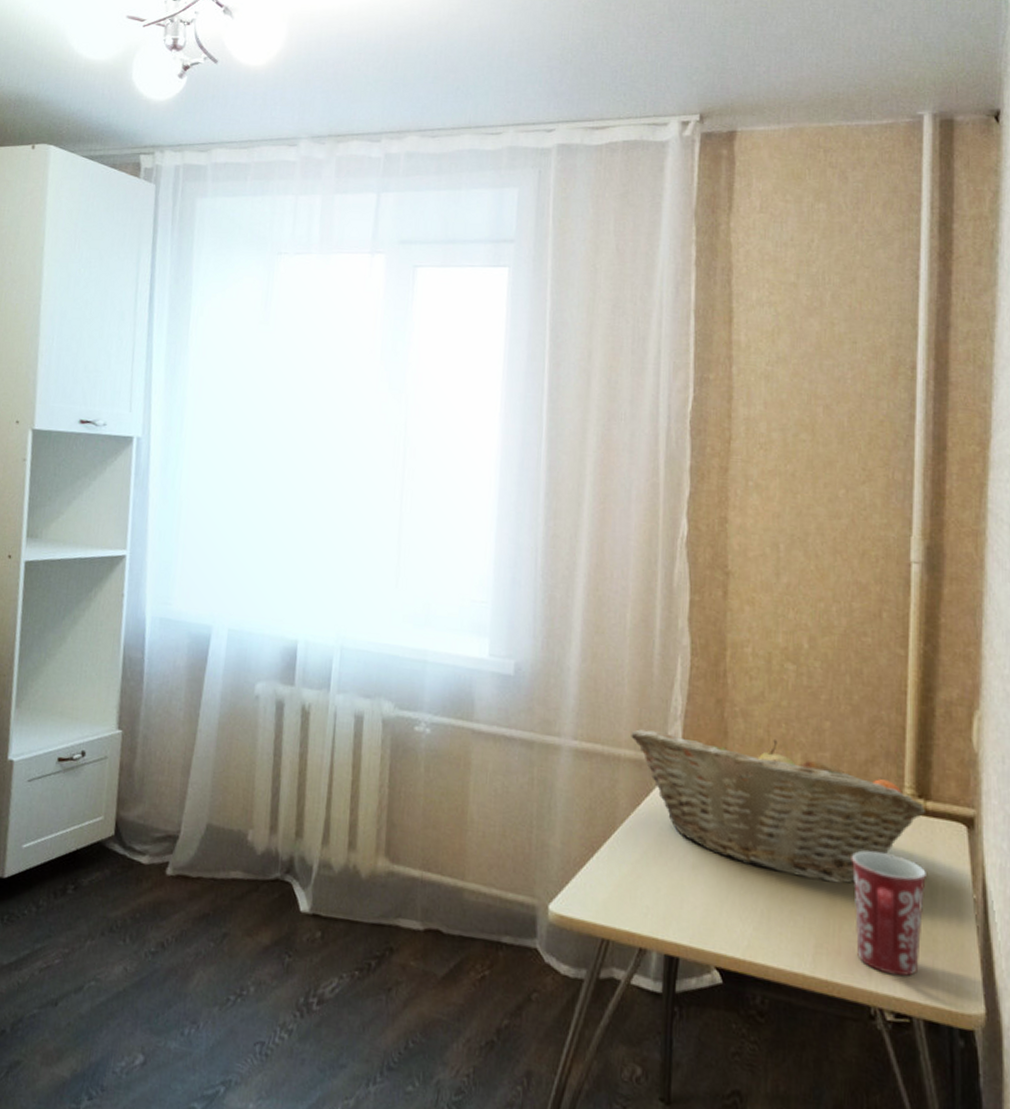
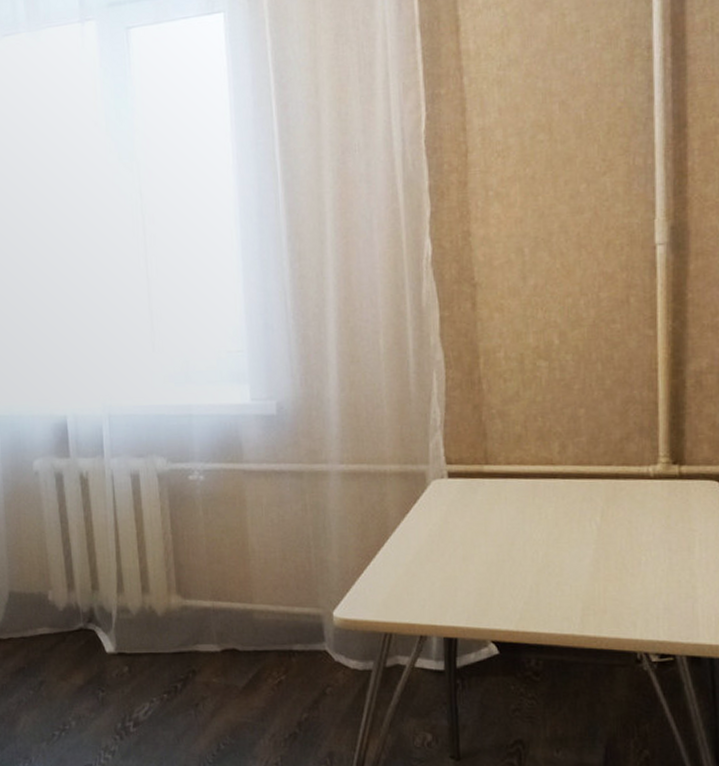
fruit basket: present [631,728,927,884] -> none [394,434,681,552]
mug: present [851,850,926,977] -> none [611,519,684,623]

